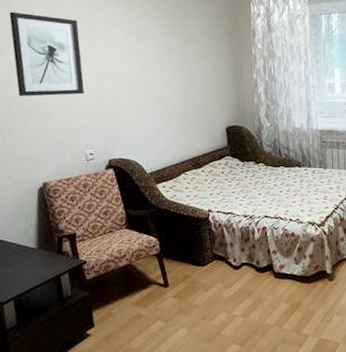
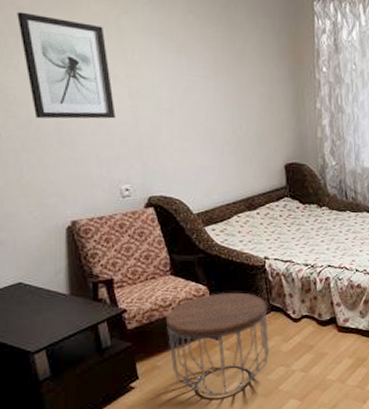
side table: none [120,243,213,343] -> present [165,292,270,397]

